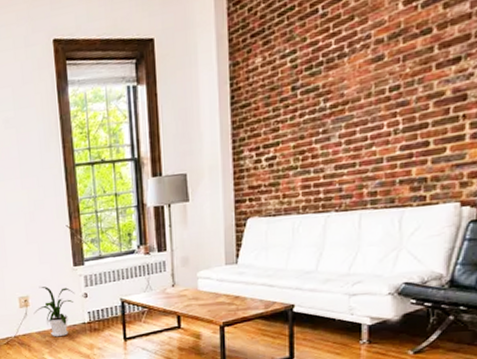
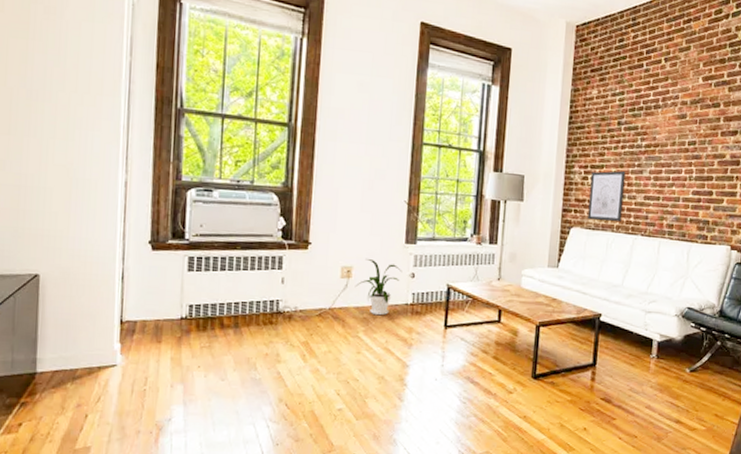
wall art: none [265,142,308,207] -> present [587,170,626,223]

